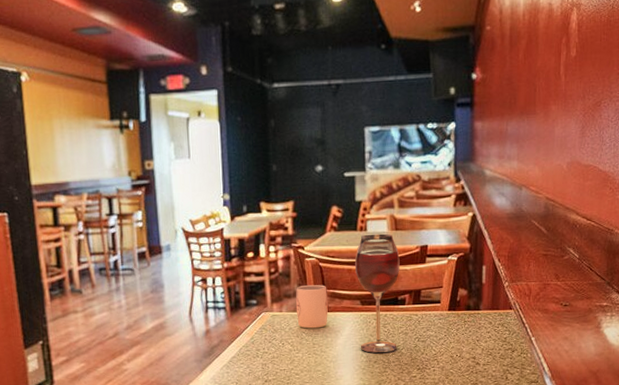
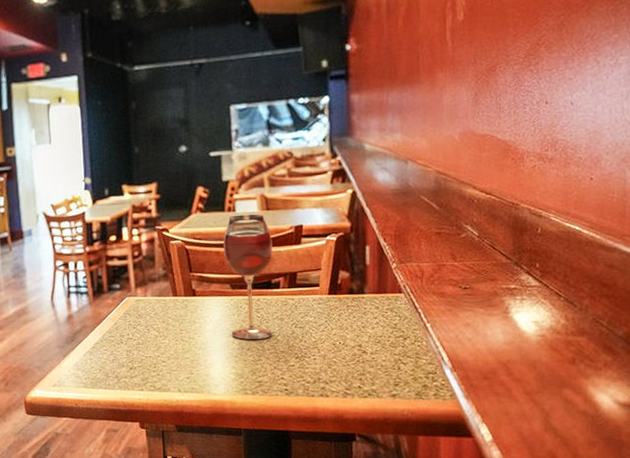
mug: present [295,284,328,329] -> none [160,268,196,314]

